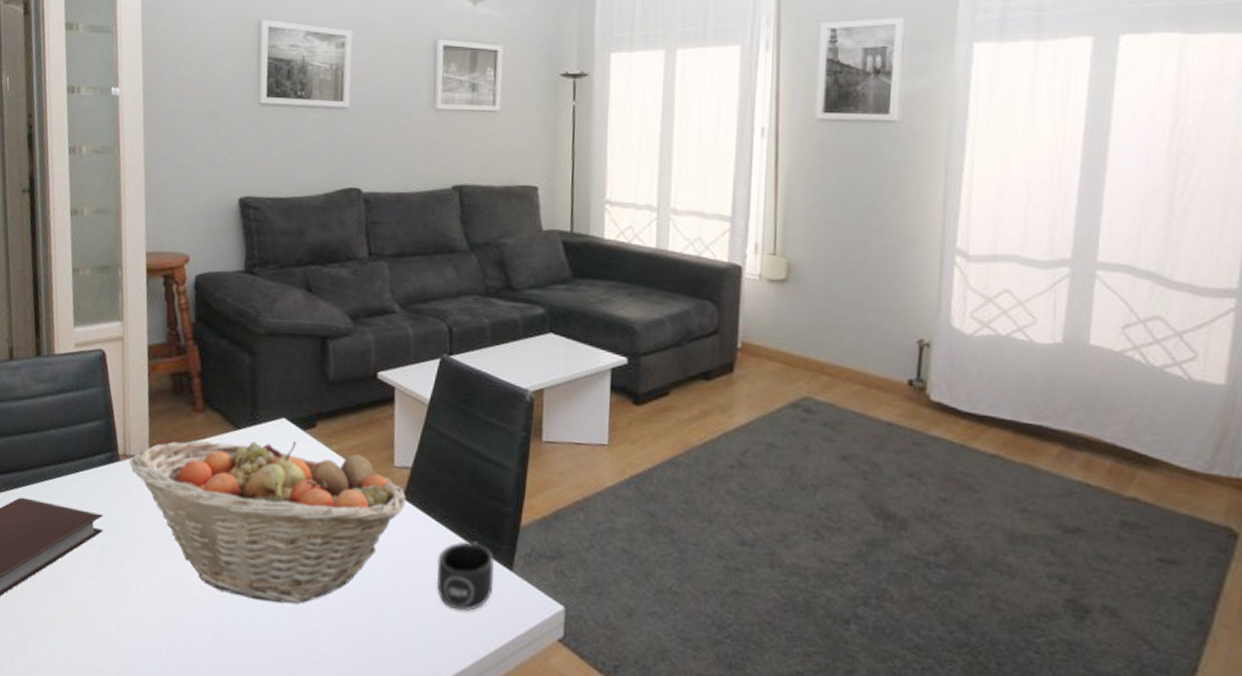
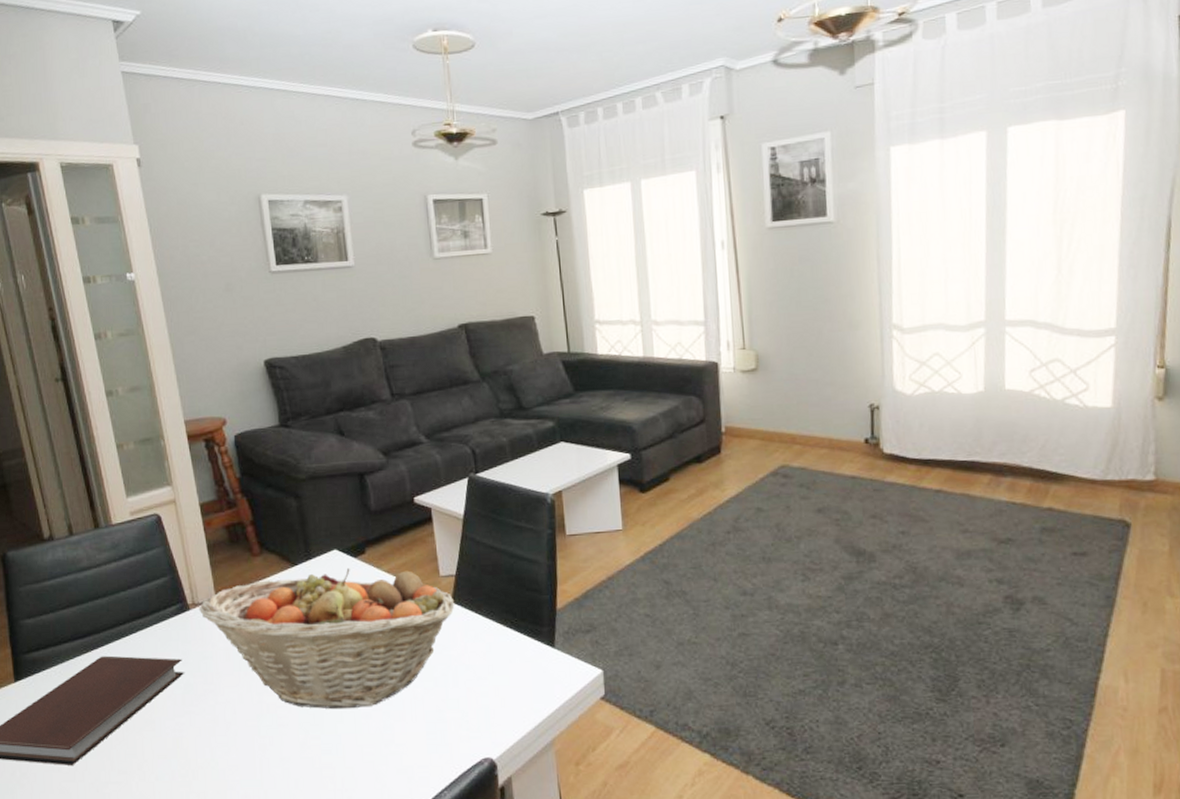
mug: present [436,541,494,611] -> none [489,628,540,689]

